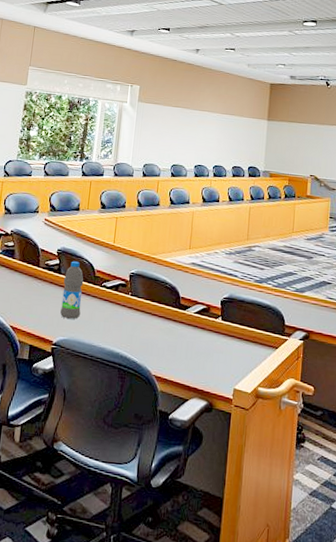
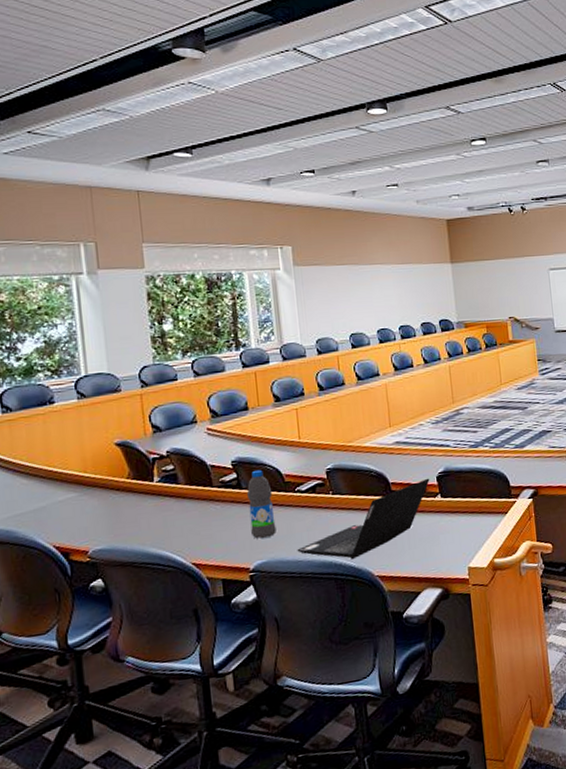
laptop computer: none [93,300,215,356] -> present [297,478,430,560]

